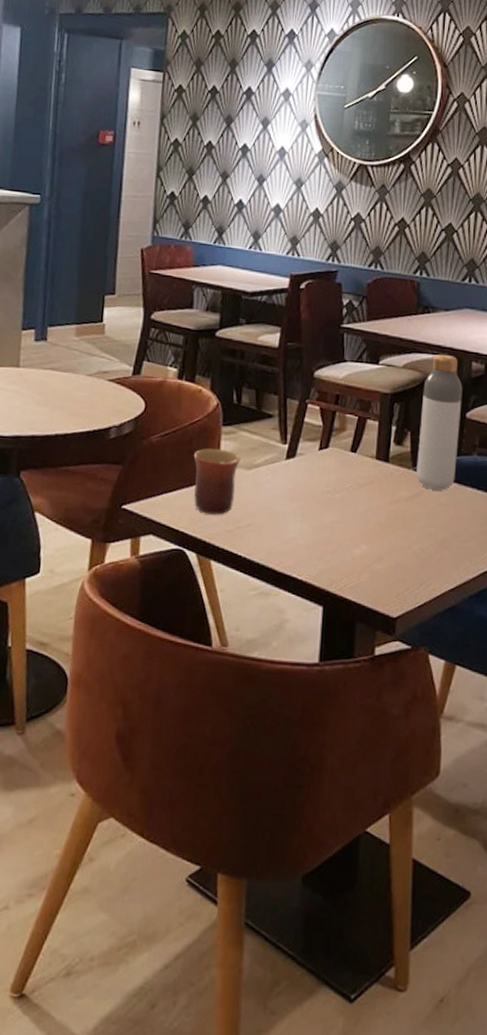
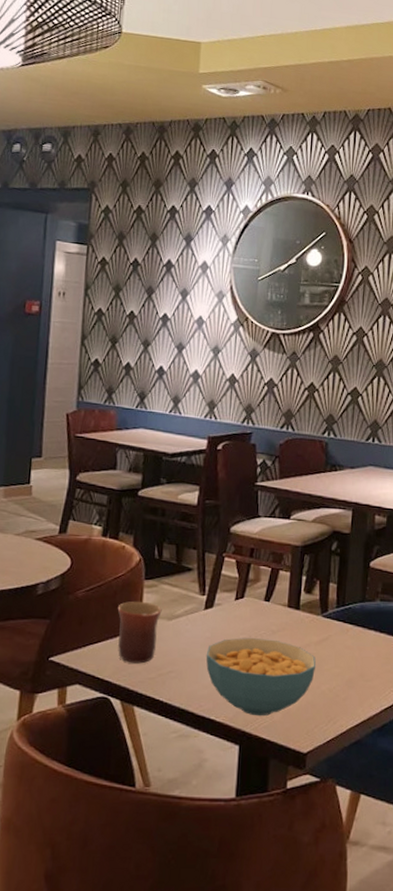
cereal bowl: none [287,490,407,576] -> present [206,637,316,717]
bottle: present [416,354,463,491] -> none [324,508,367,634]

